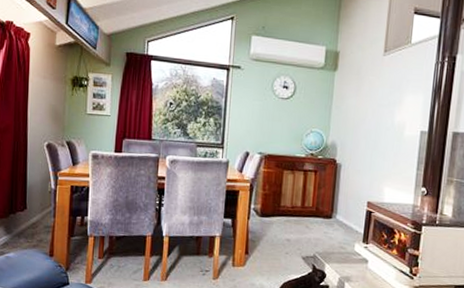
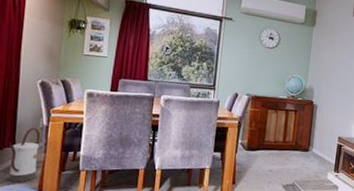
watering can: none [20,191,49,248] -> present [8,128,41,183]

